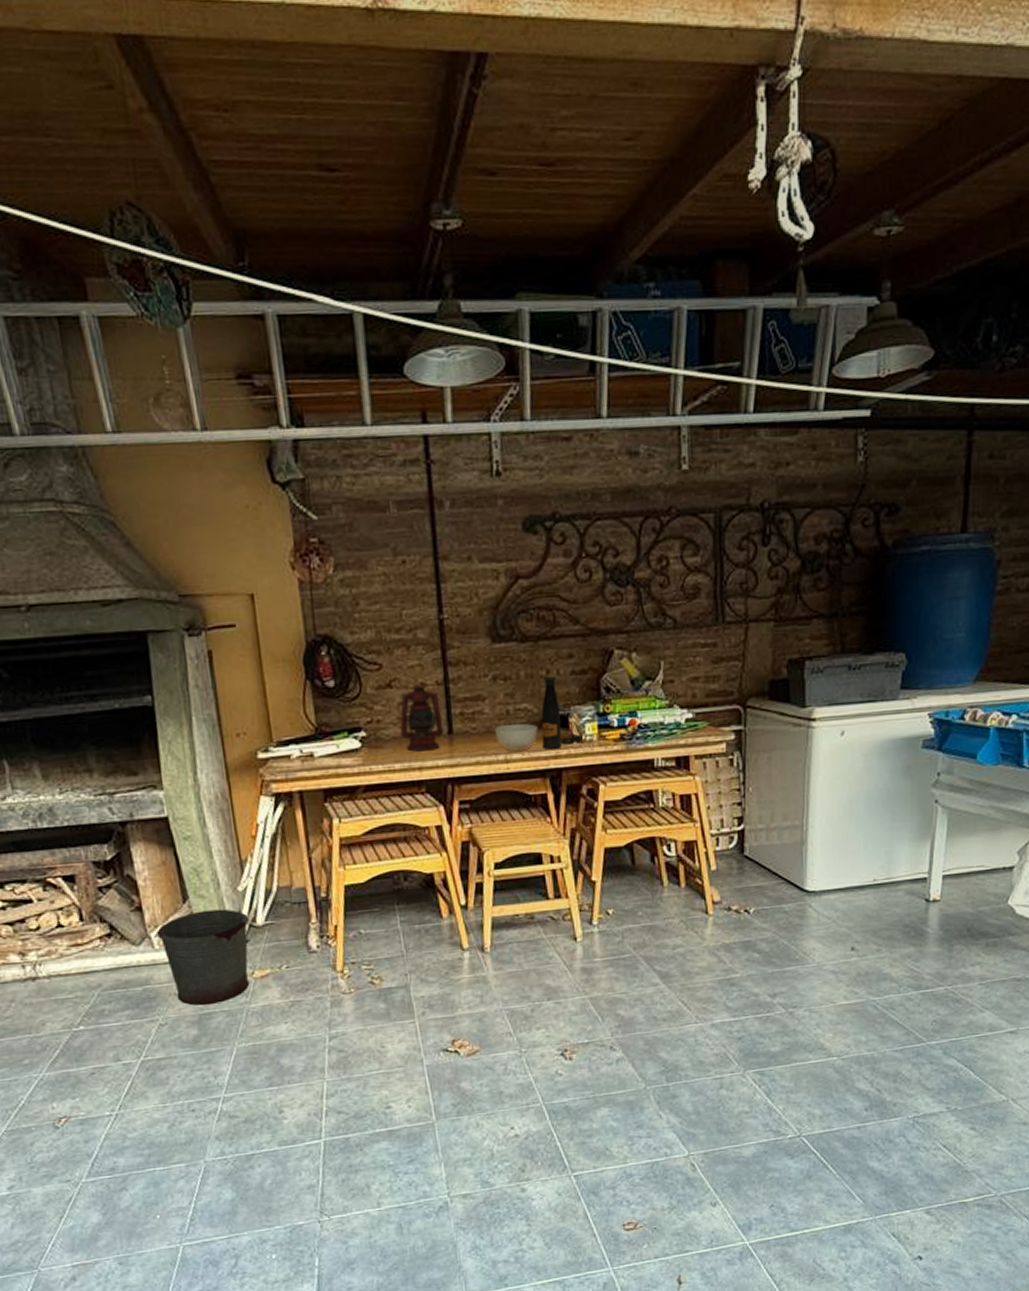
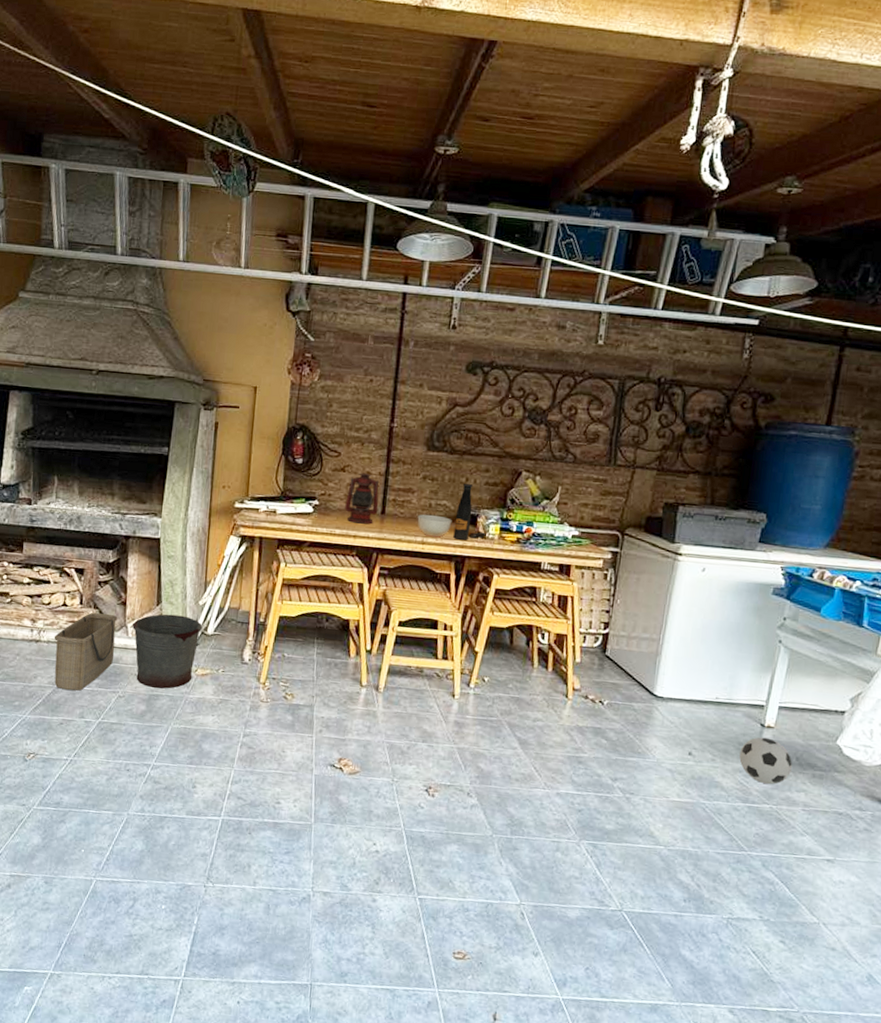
basket: none [55,925,142,1032] -> present [54,612,118,691]
soccer ball: none [907,913,964,965] -> present [739,737,793,785]

